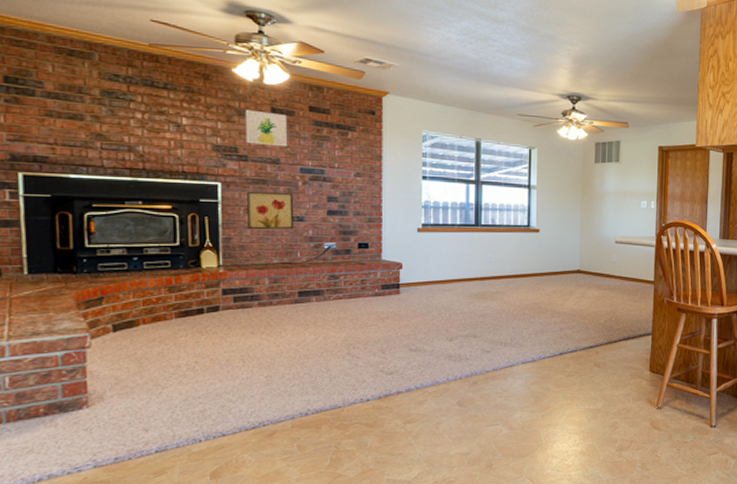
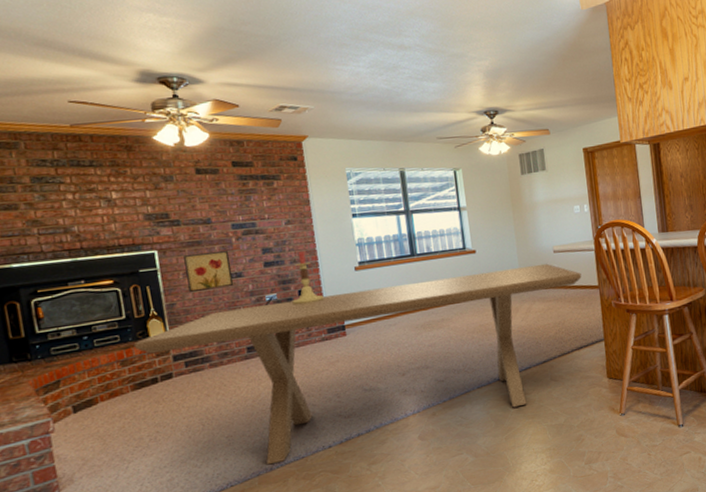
dining table: none [183,252,639,410] -> present [133,263,582,465]
wall art: present [245,109,288,147] -> none [170,173,217,208]
candlestick: none [350,205,383,257] -> present [292,251,324,305]

